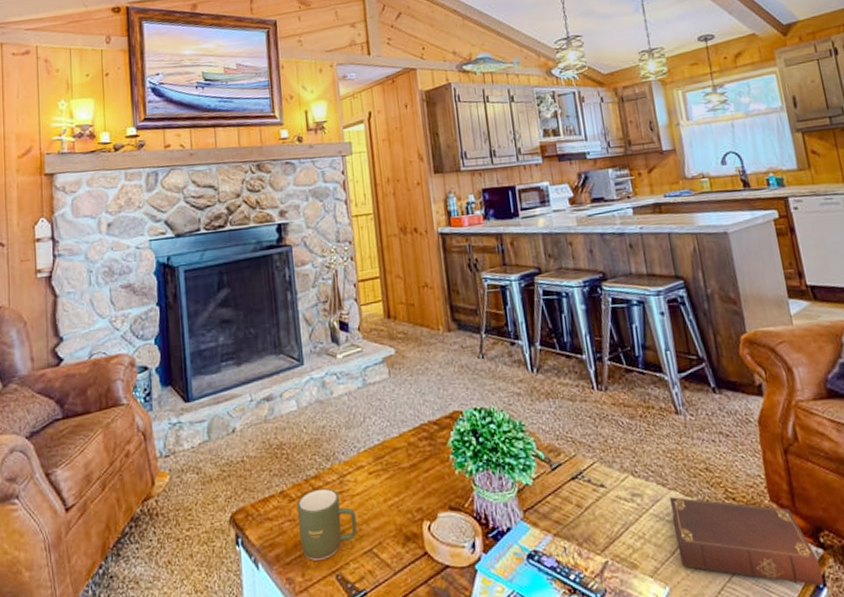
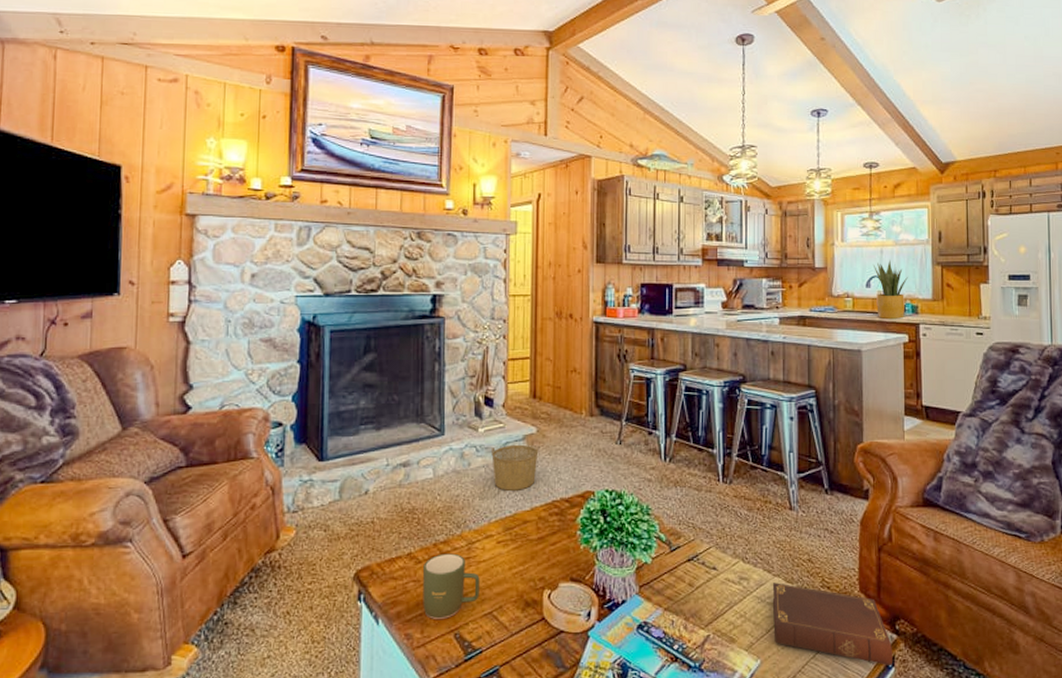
basket: none [352,367,400,418] -> present [491,444,539,491]
planter: none [725,132,770,196] -> present [872,259,908,319]

